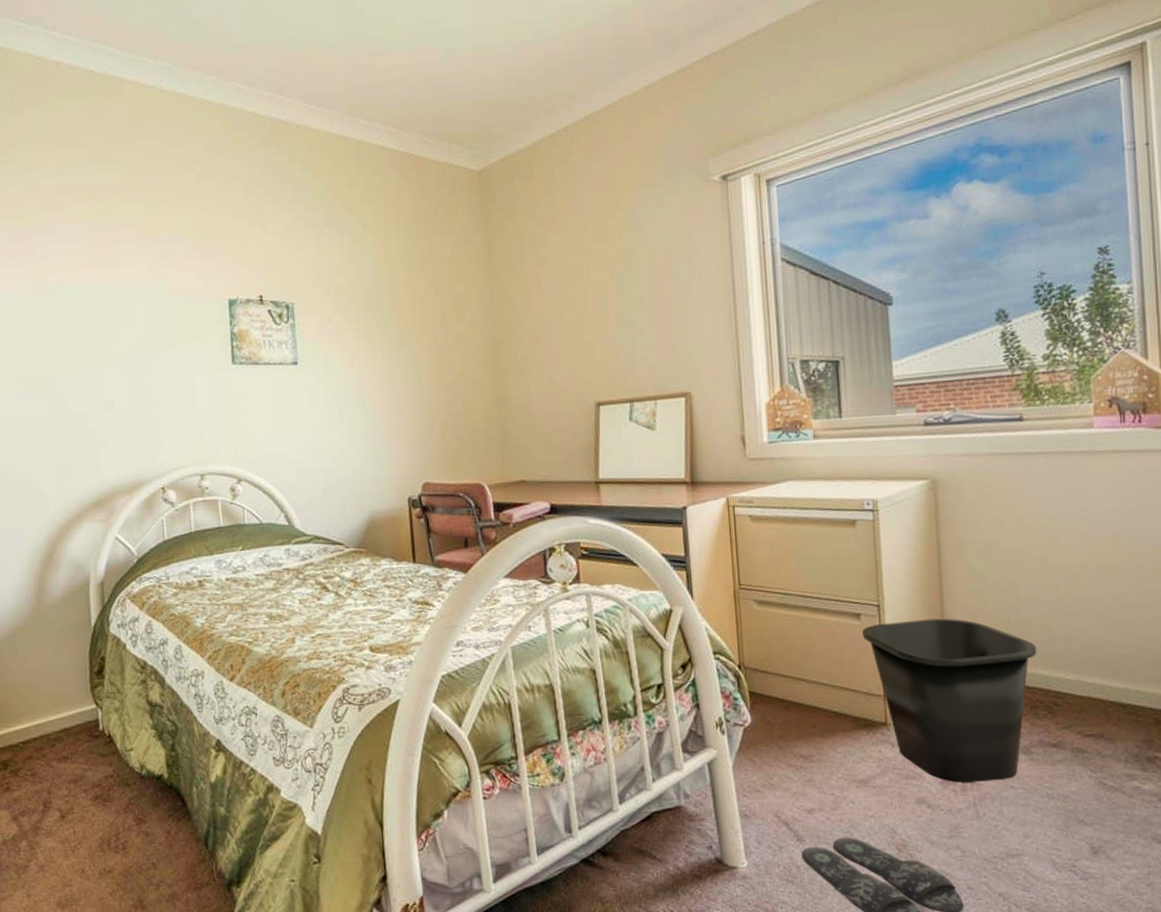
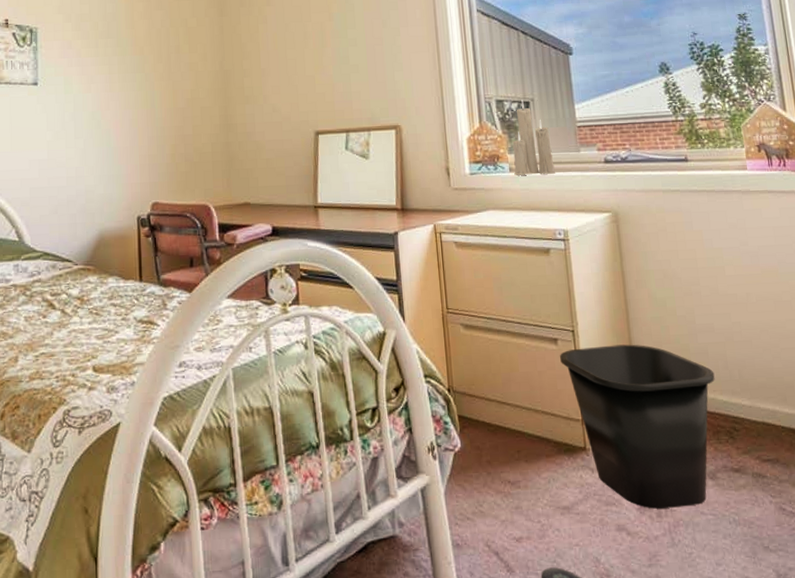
candle: none [817,359,867,443] -> present [512,100,556,176]

